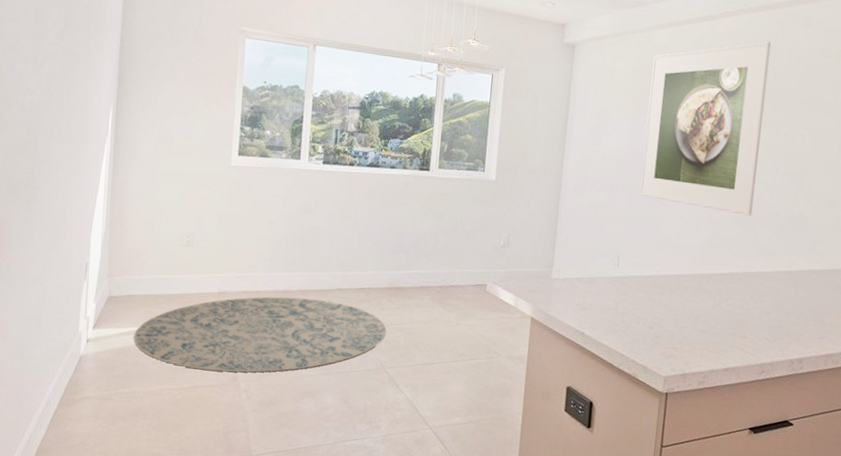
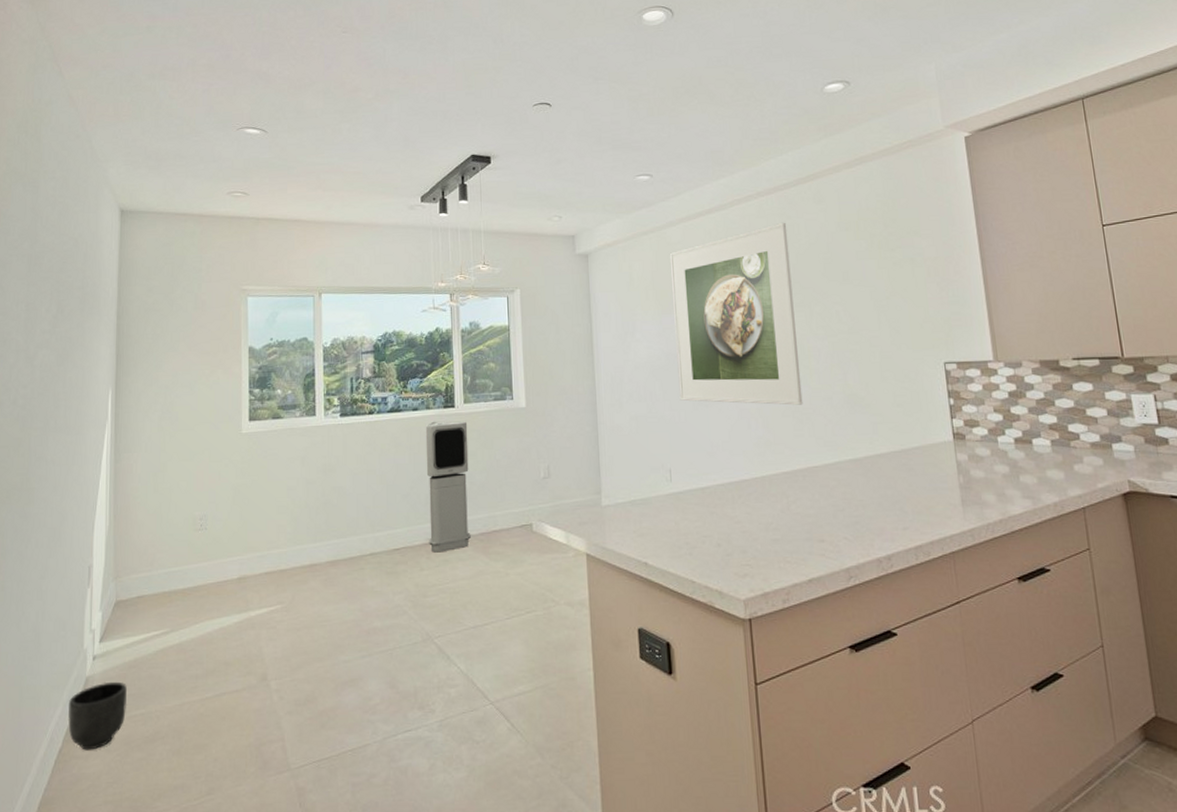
planter: none [63,362,115,415] -> present [68,681,127,750]
rug: present [134,297,387,373] -> none [146,569,429,673]
air purifier: none [391,180,440,297] -> present [425,421,471,553]

